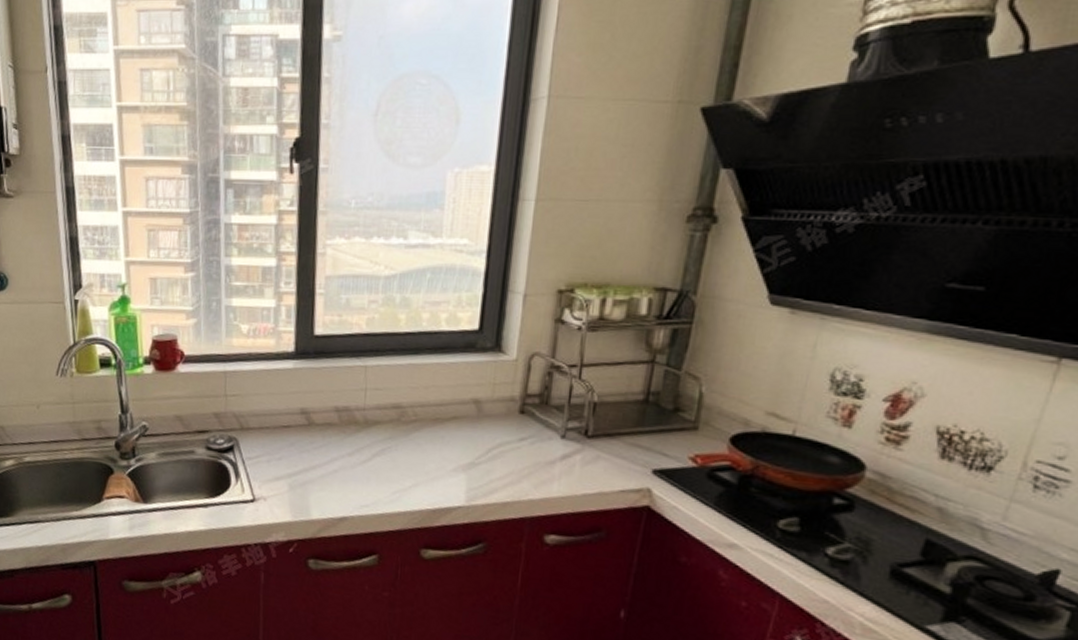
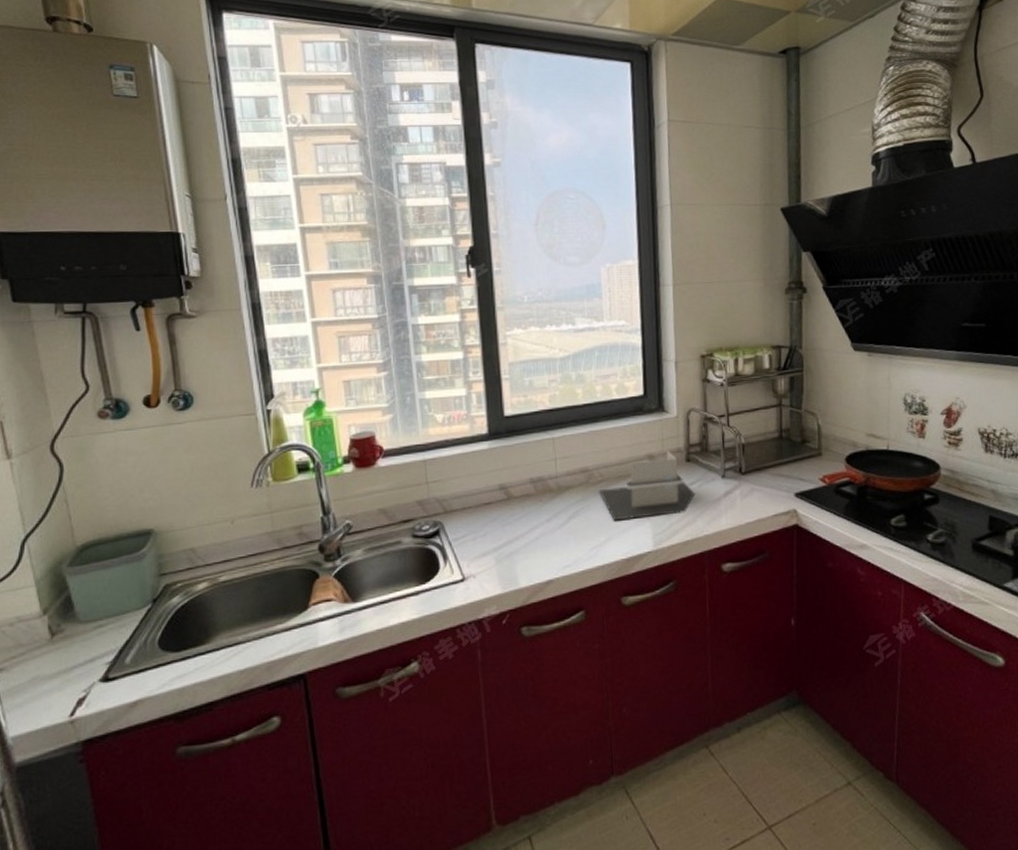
architectural model: none [411,397,525,471] -> present [599,450,696,521]

